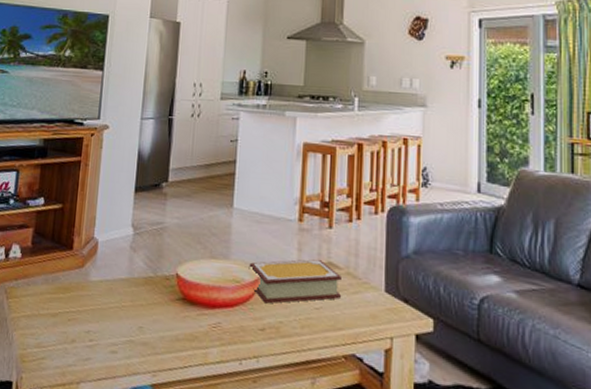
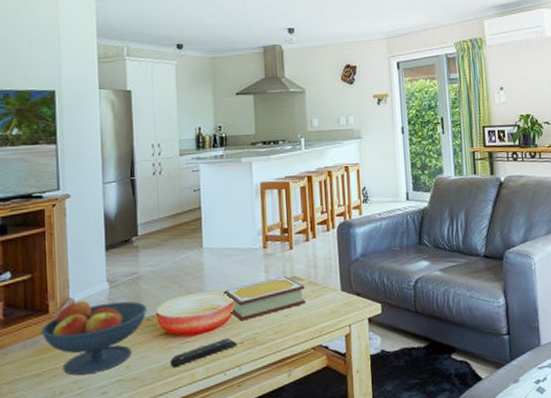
fruit bowl: none [63,241,168,327] -> present [41,300,147,376]
remote control: none [183,319,258,342] -> present [169,338,237,368]

